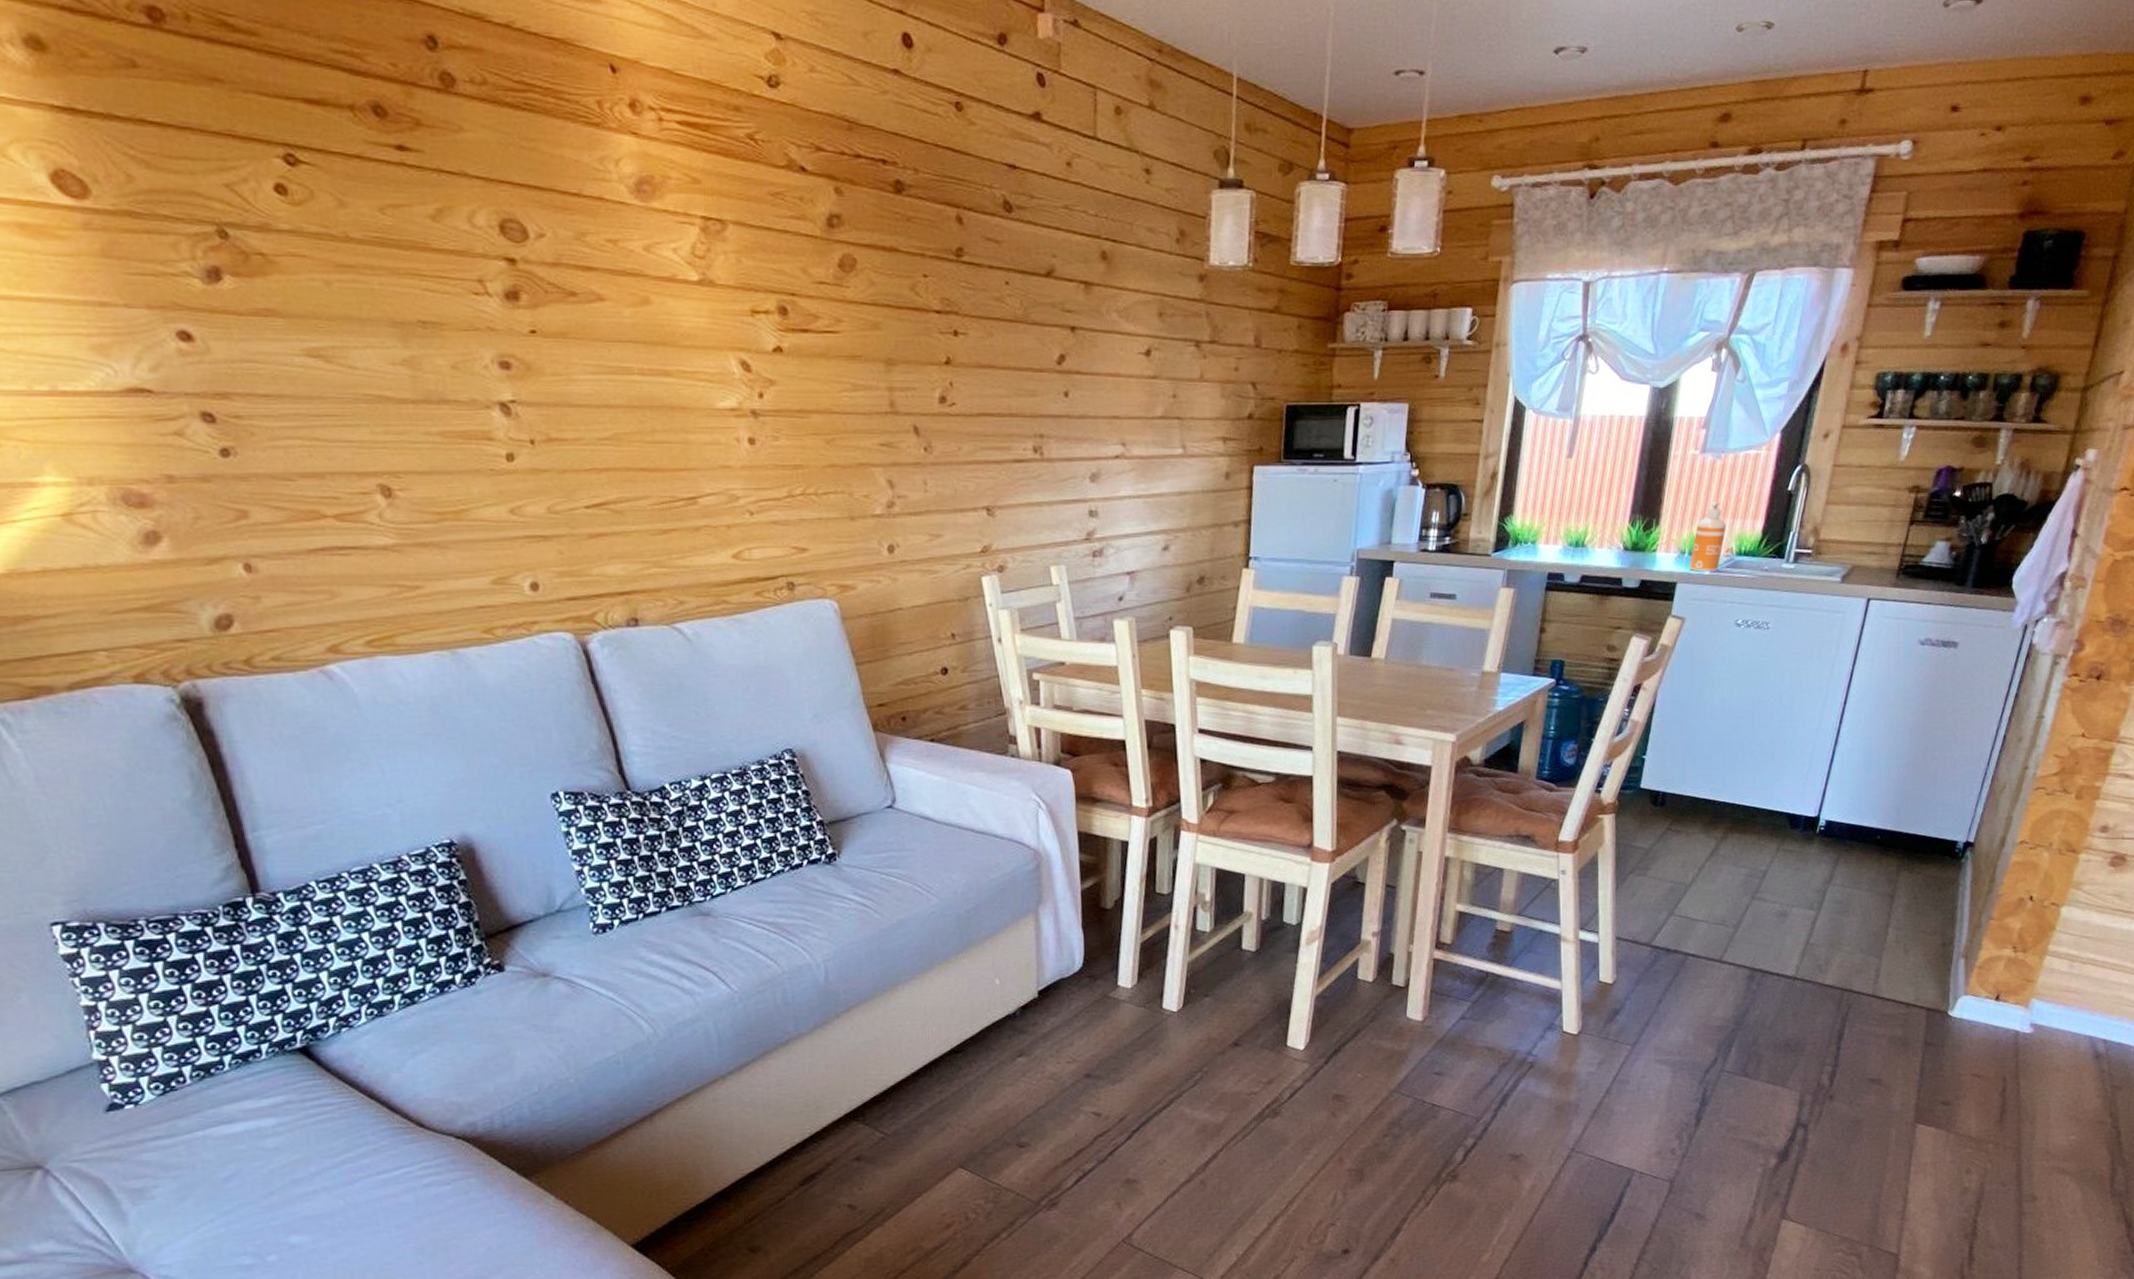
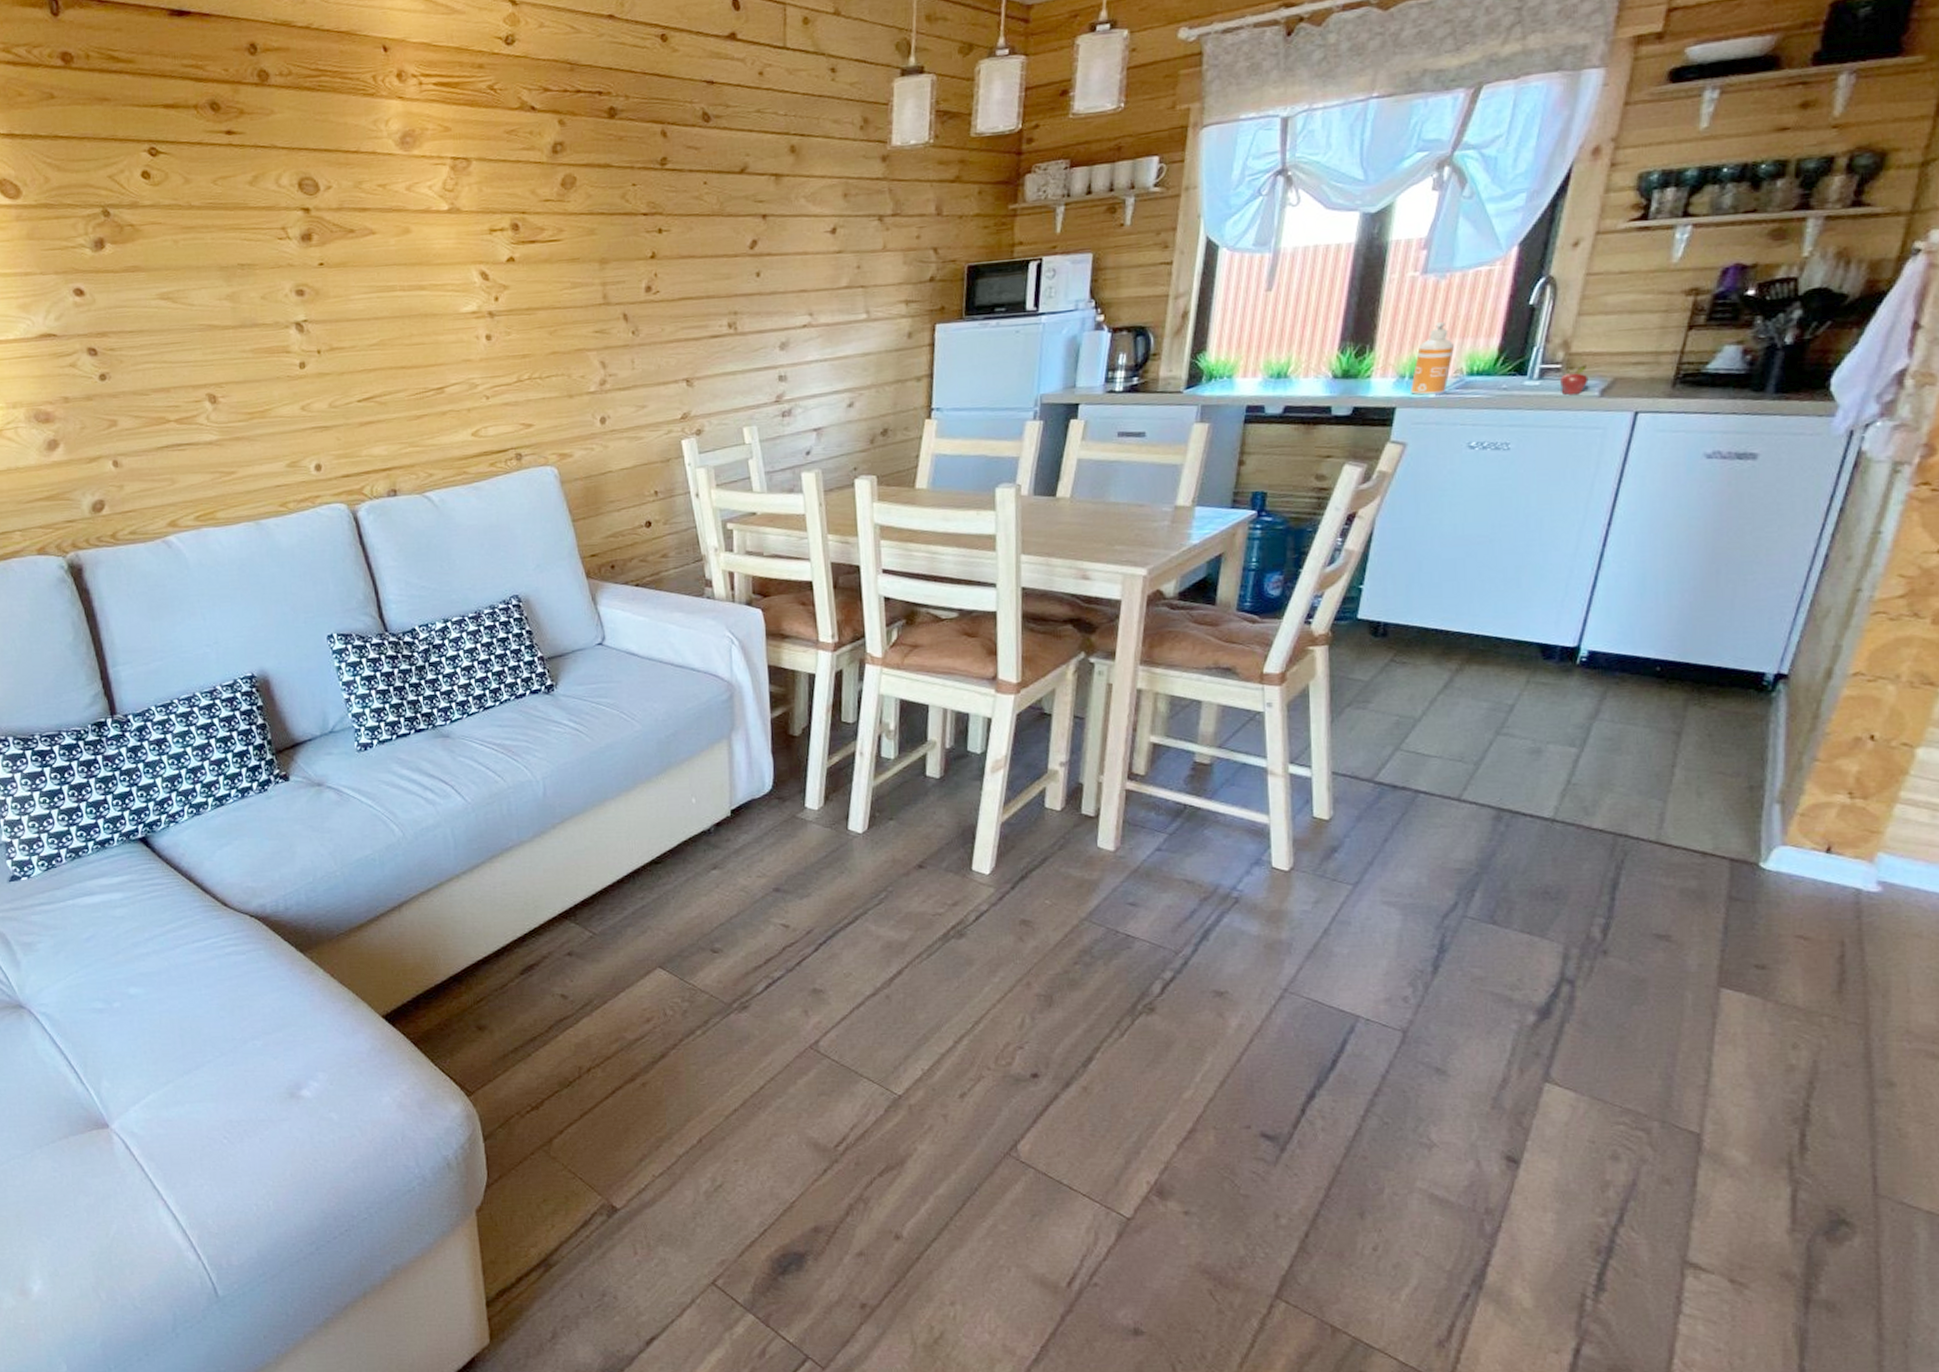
fruit: none [1810,550,1833,580] -> present [1559,363,1589,396]

